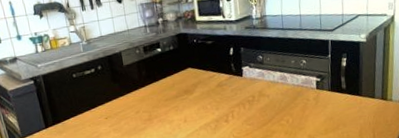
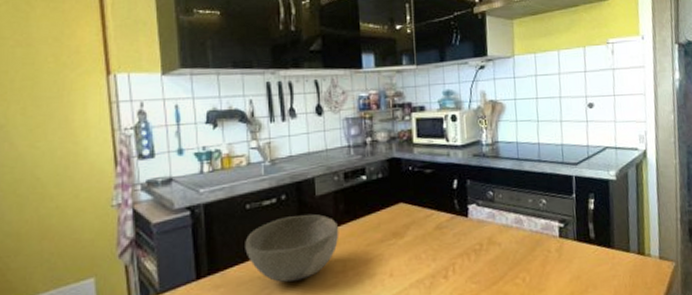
bowl: none [76,79,144,128] -> present [245,214,339,282]

